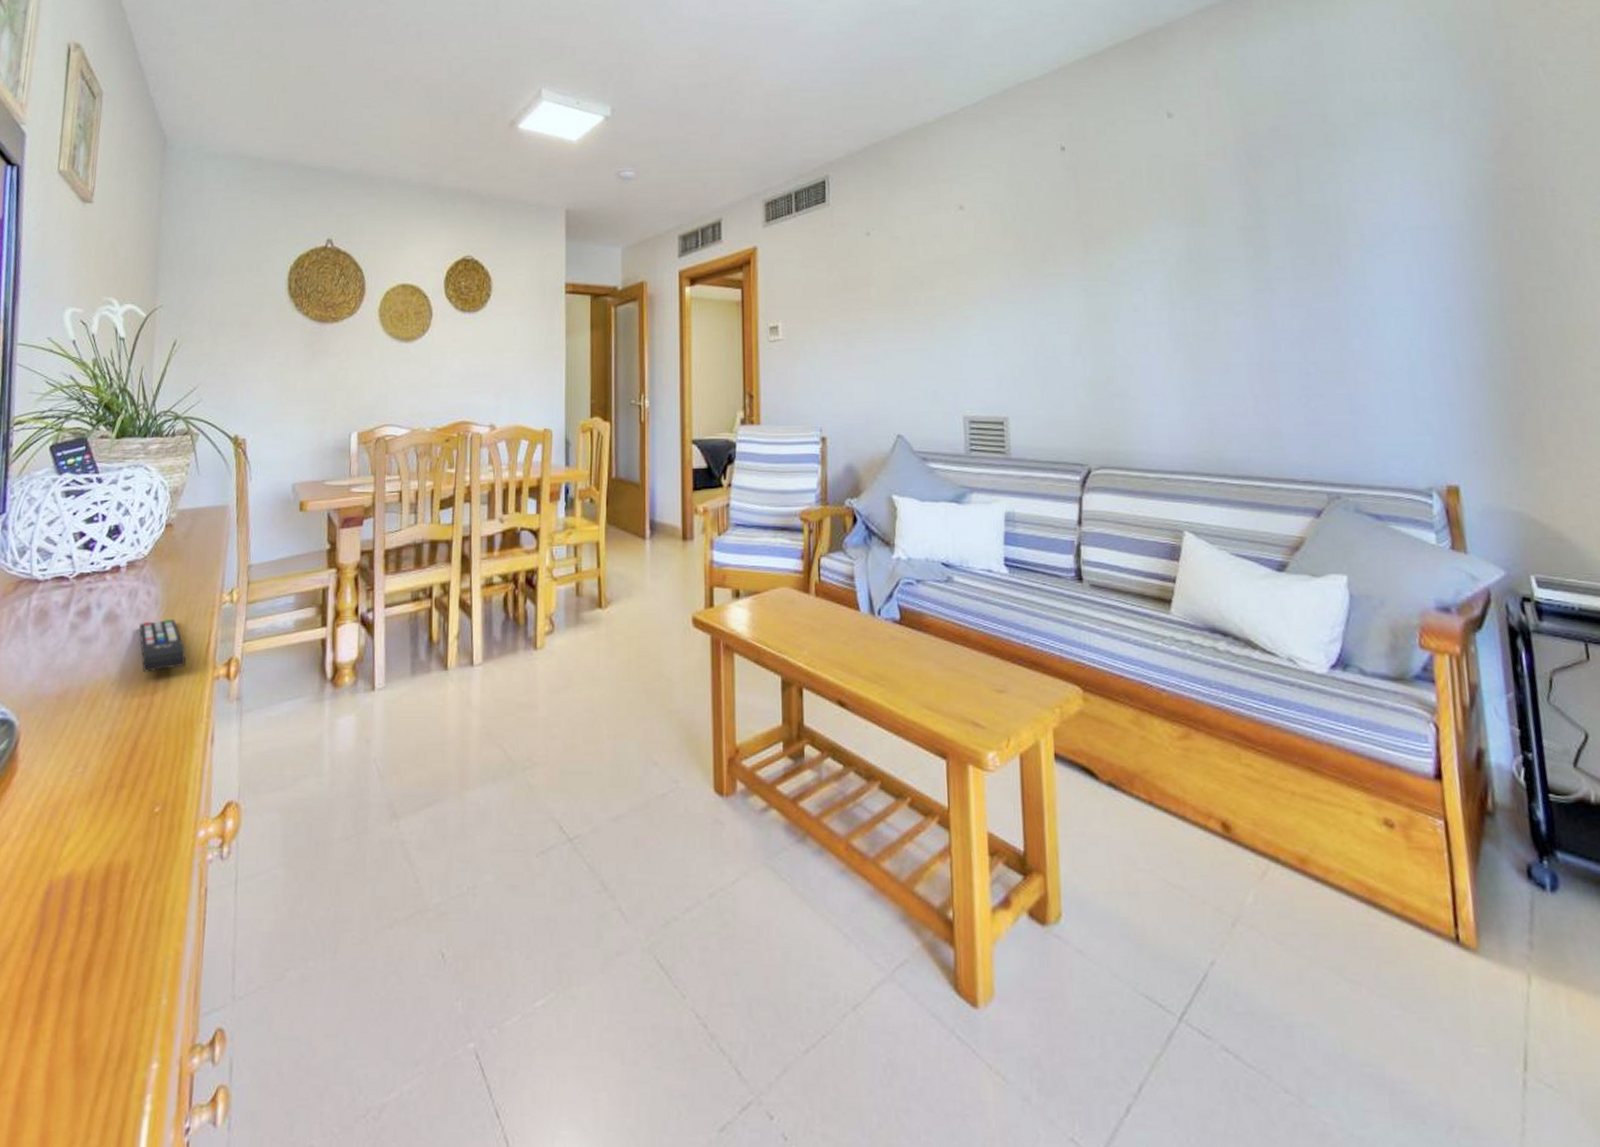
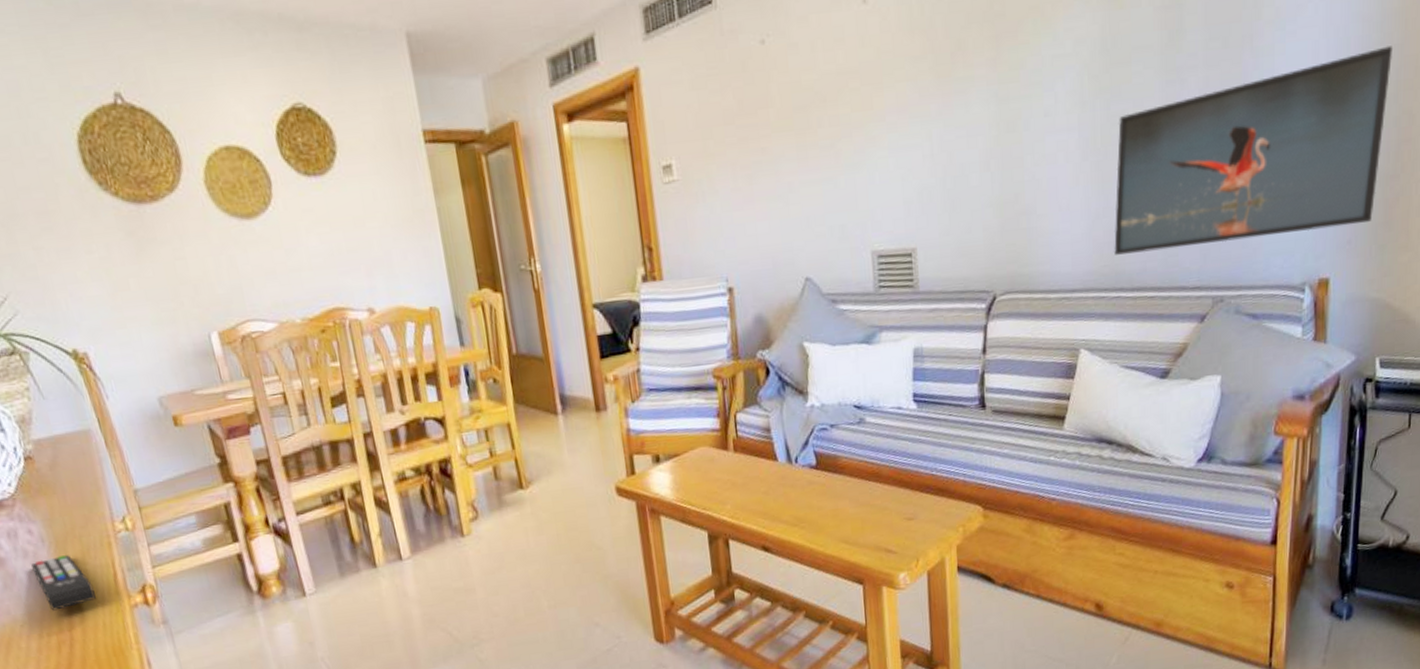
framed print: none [1209,273,1498,442] -> present [1114,46,1394,255]

